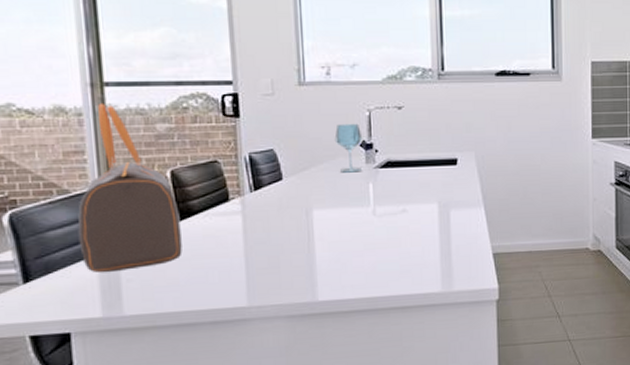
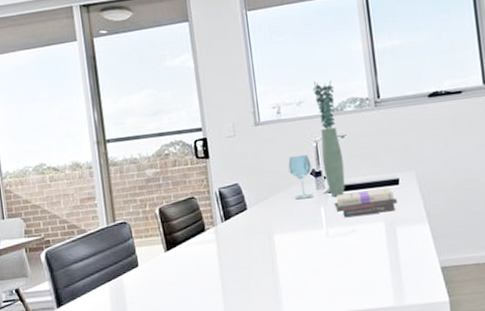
handbag: present [77,102,182,273] -> none [93,156,172,298]
vase: none [369,44,399,173] -> present [312,80,345,197]
books: none [384,168,453,196] -> present [334,188,397,218]

